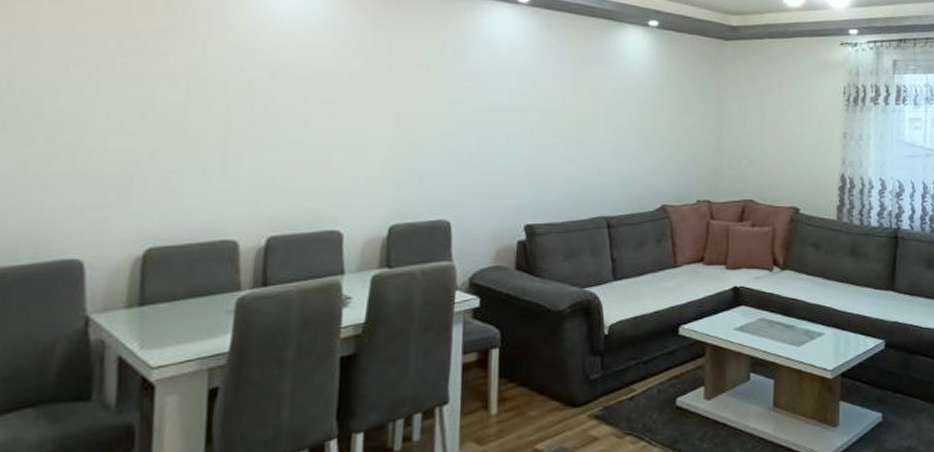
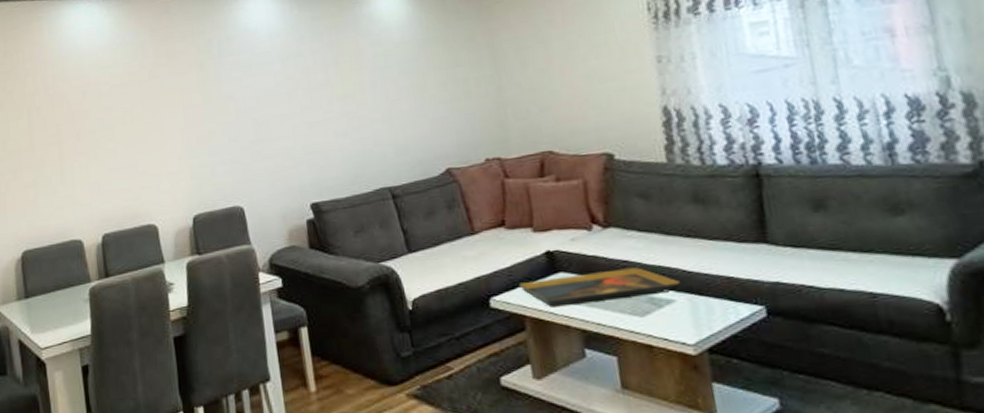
decorative tray: none [706,305,830,336] -> present [518,267,680,308]

